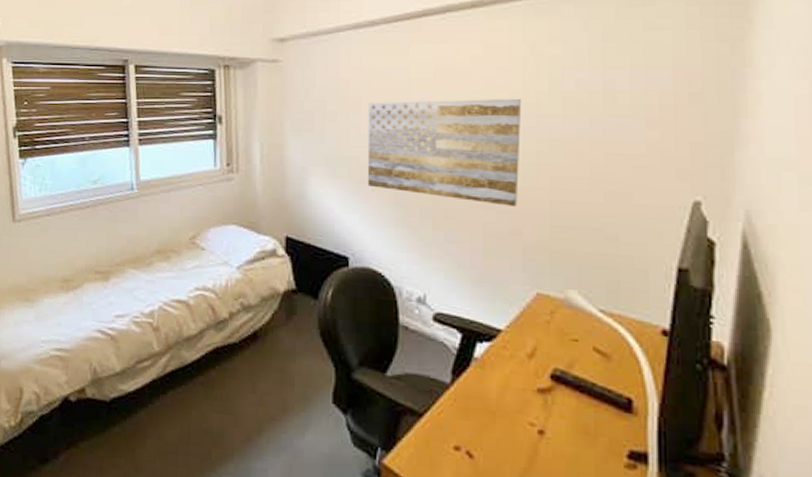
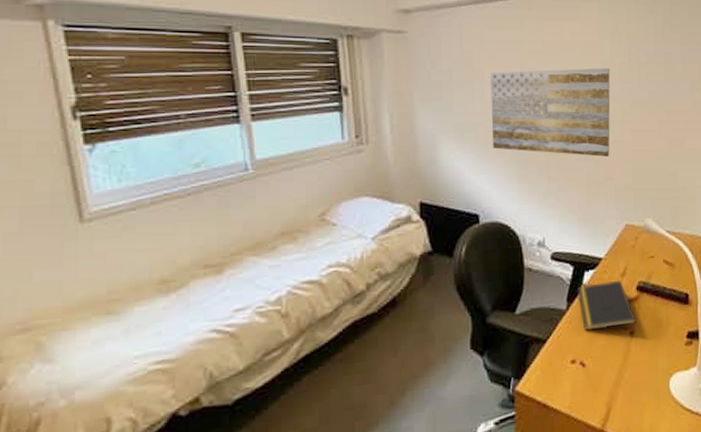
notepad: none [466,358,549,421] -> present [577,280,637,330]

